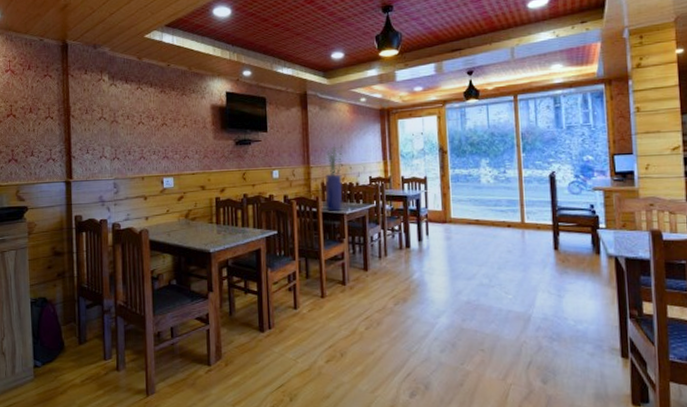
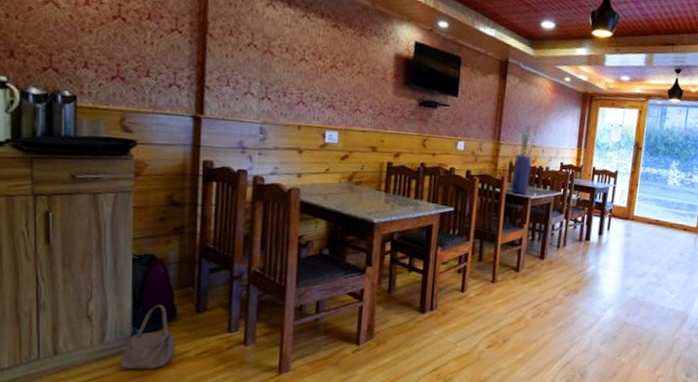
handbag: none [27,340,66,397] -> present [121,305,176,370]

